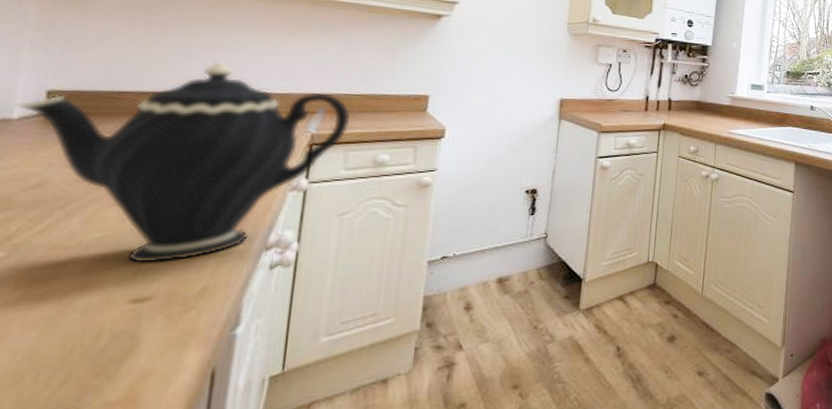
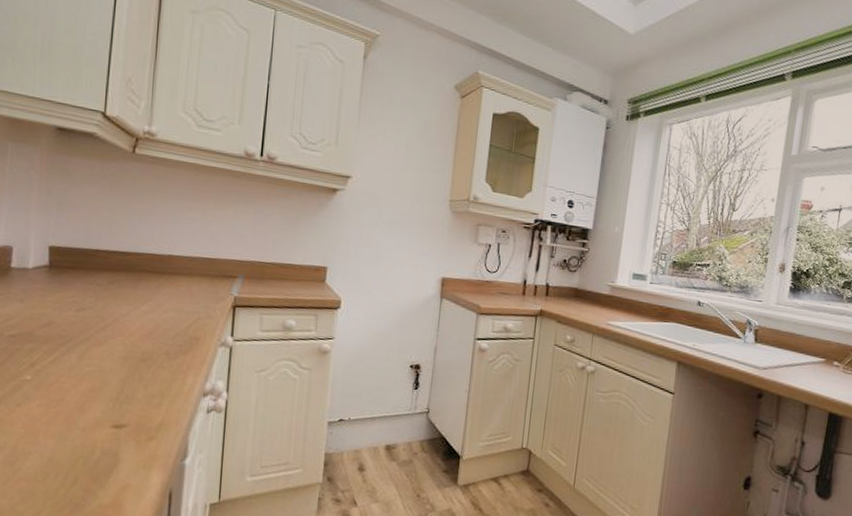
teapot: present [14,61,351,263] -> none [29,226,265,398]

